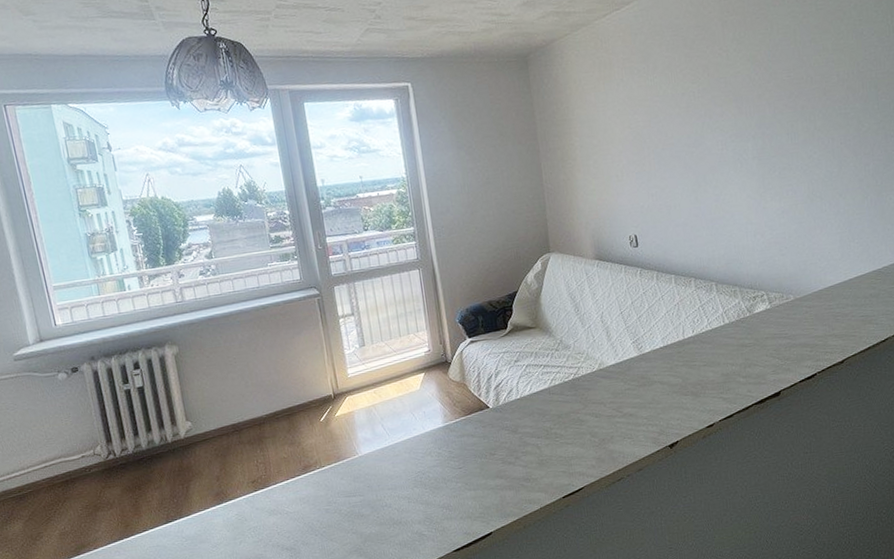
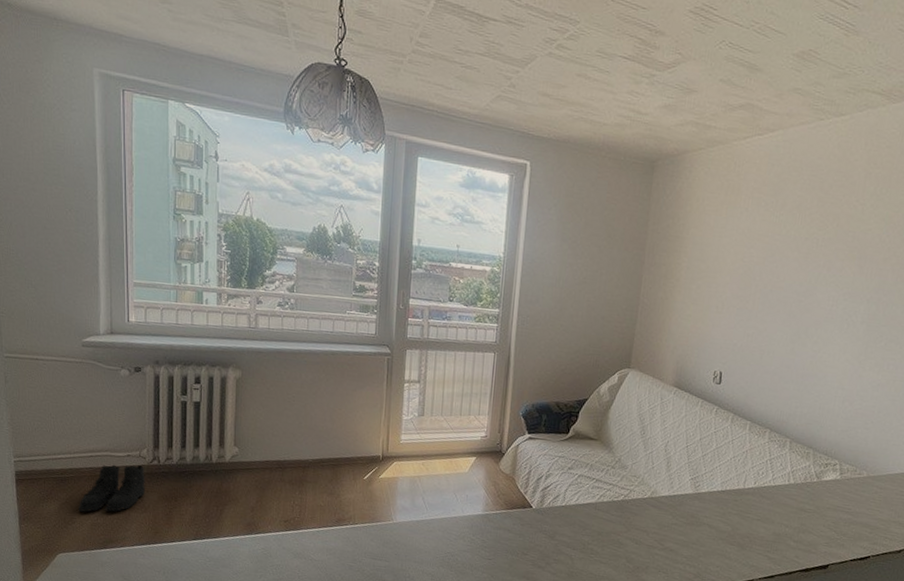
boots: none [43,463,108,525] -> present [79,464,145,512]

